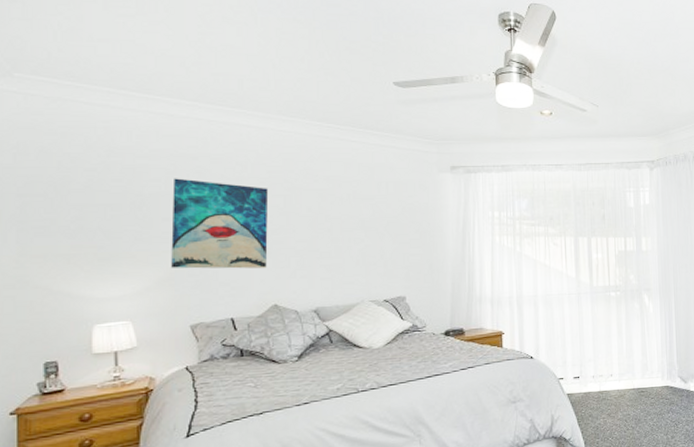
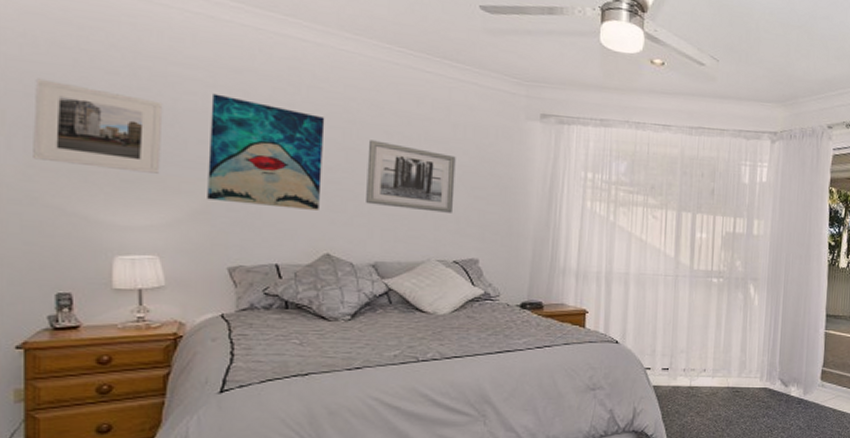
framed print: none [25,180,133,251] -> present [33,78,163,174]
wall art: none [306,203,382,259] -> present [366,140,456,213]

